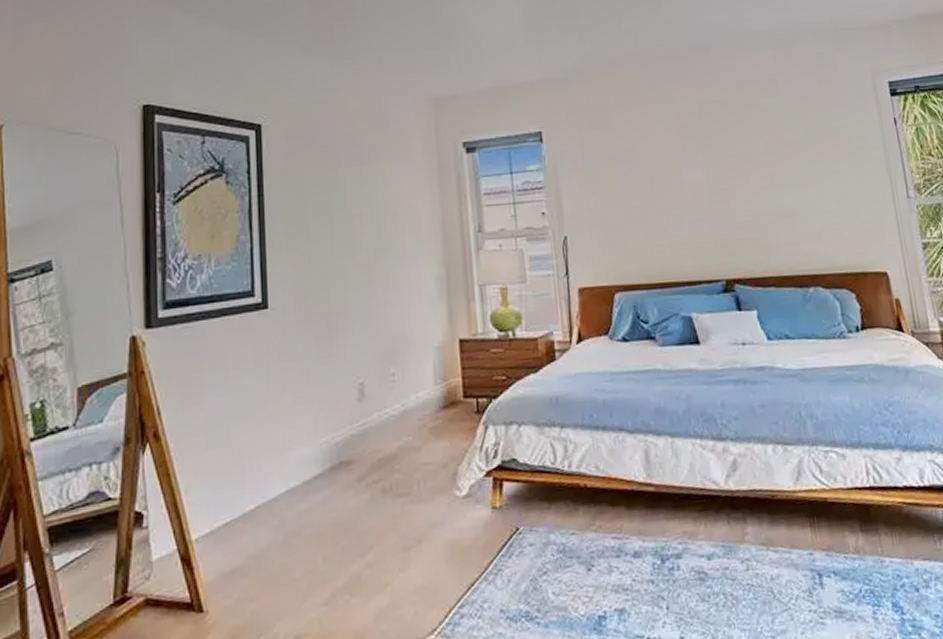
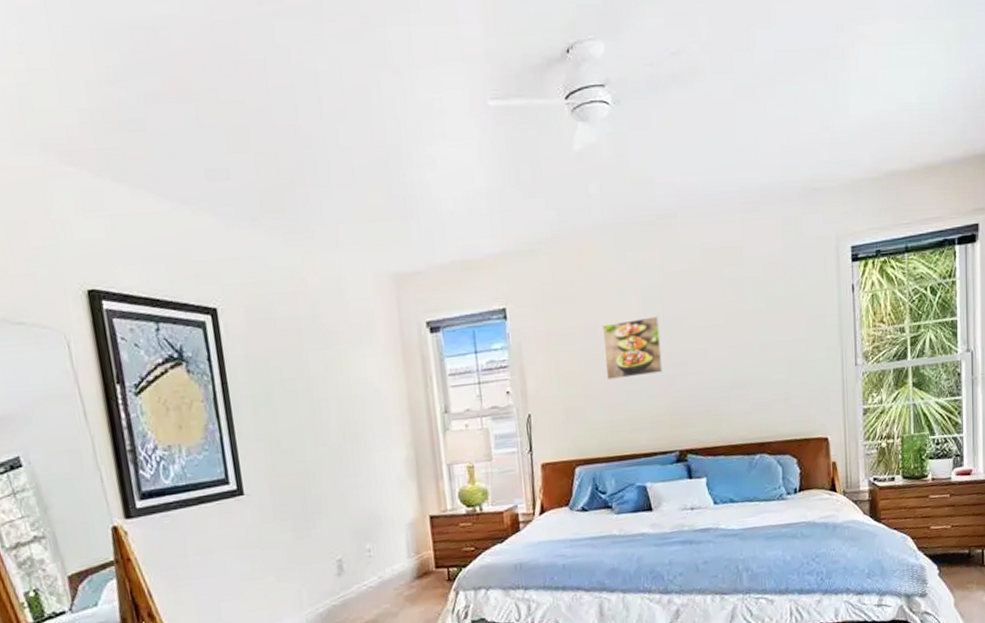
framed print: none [639,143,703,205] -> present [602,316,663,381]

